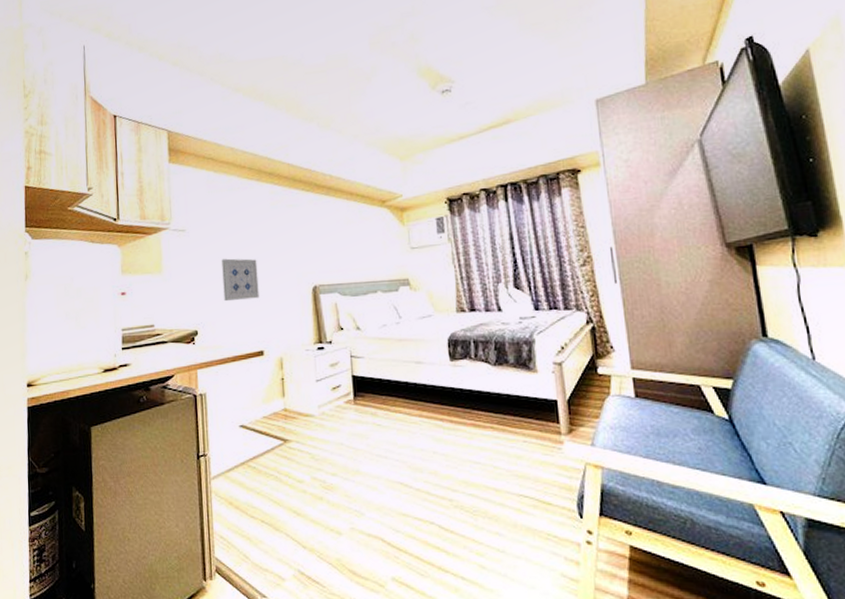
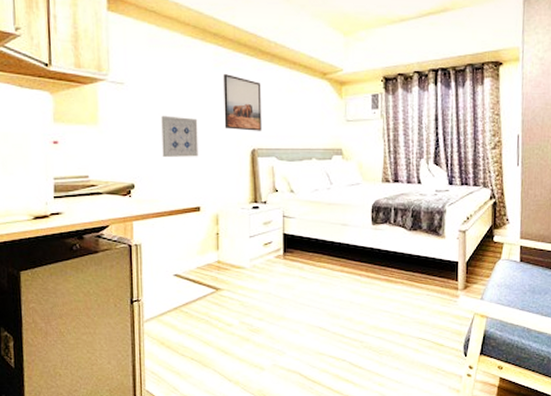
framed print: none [280,211,322,268] -> present [224,74,262,131]

